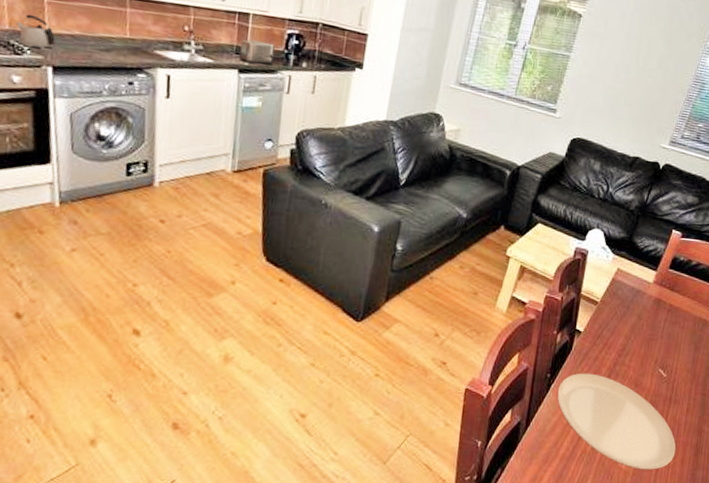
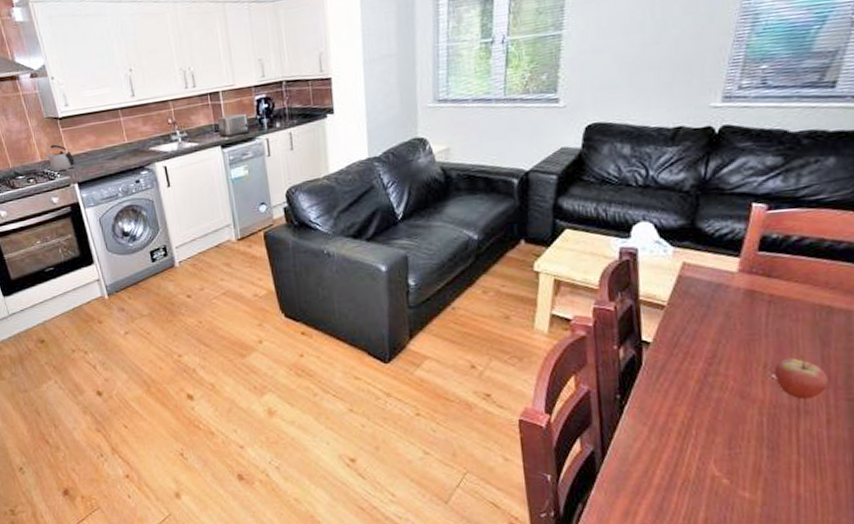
plate: present [557,373,676,470] -> none [634,389,822,498]
fruit: none [660,356,694,391] -> present [773,355,829,399]

